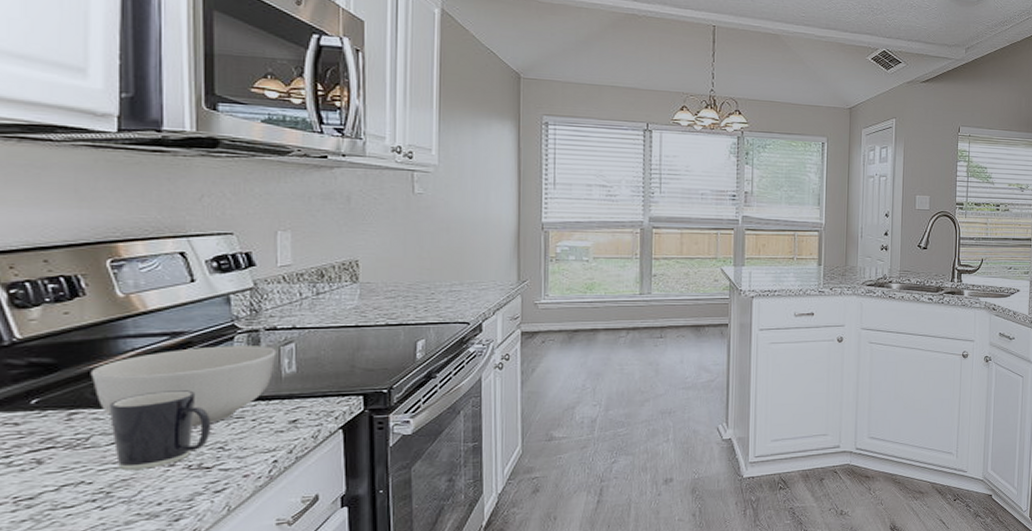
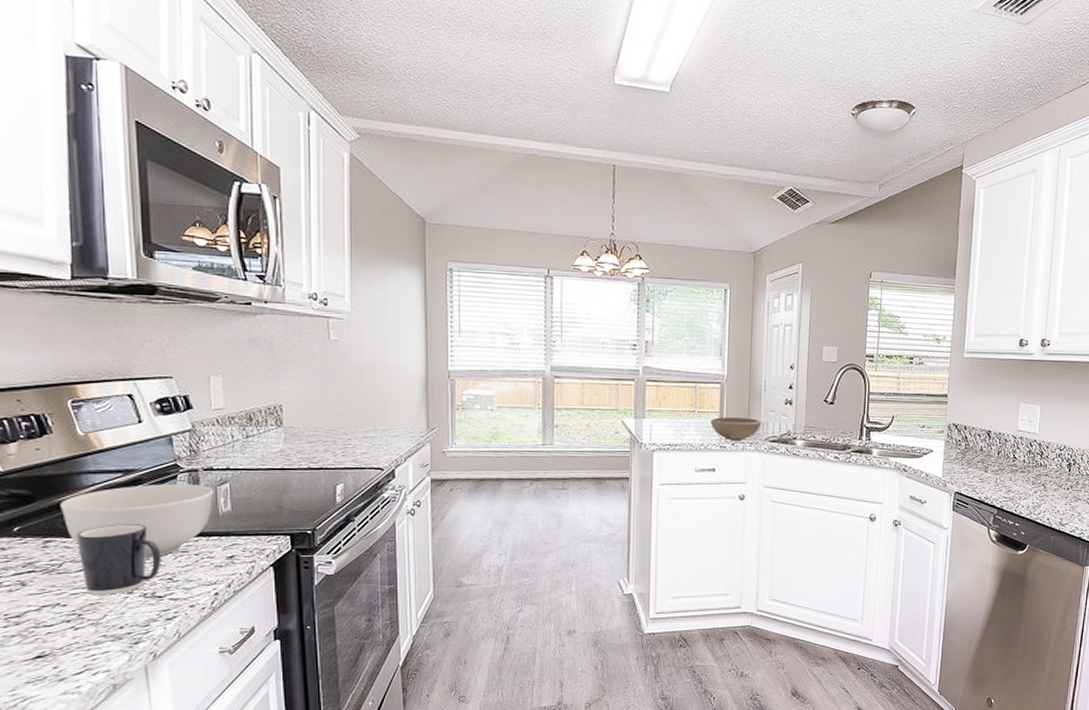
bowl: none [809,263,859,285] -> present [710,417,762,440]

